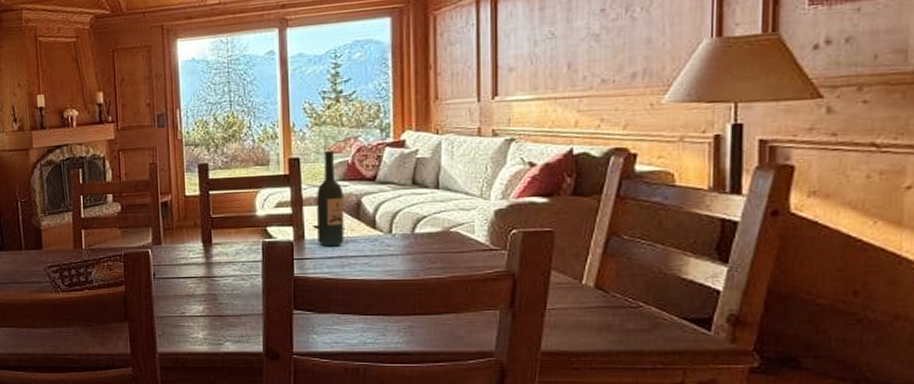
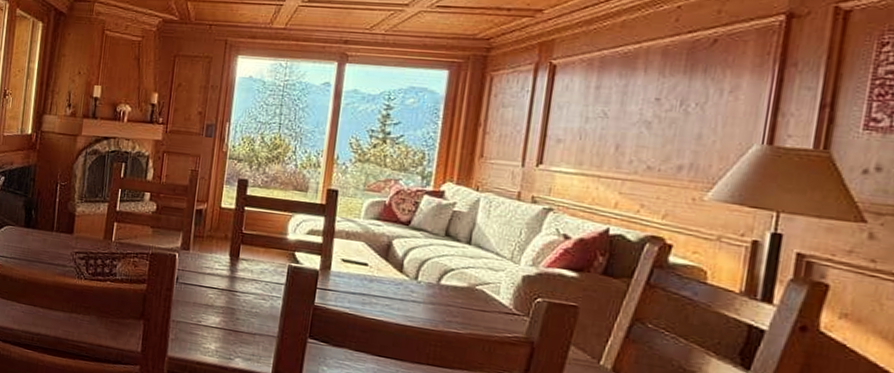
wine bottle: present [317,151,344,247] -> none [343,188,376,284]

